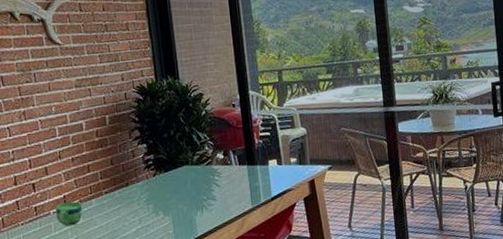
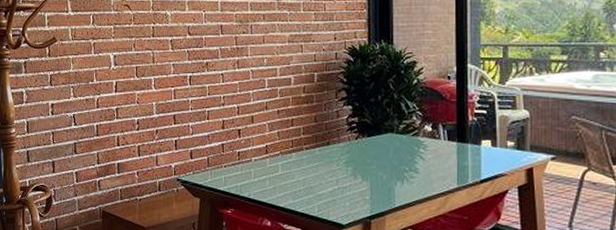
cup: present [56,201,83,226] -> none [257,152,282,176]

